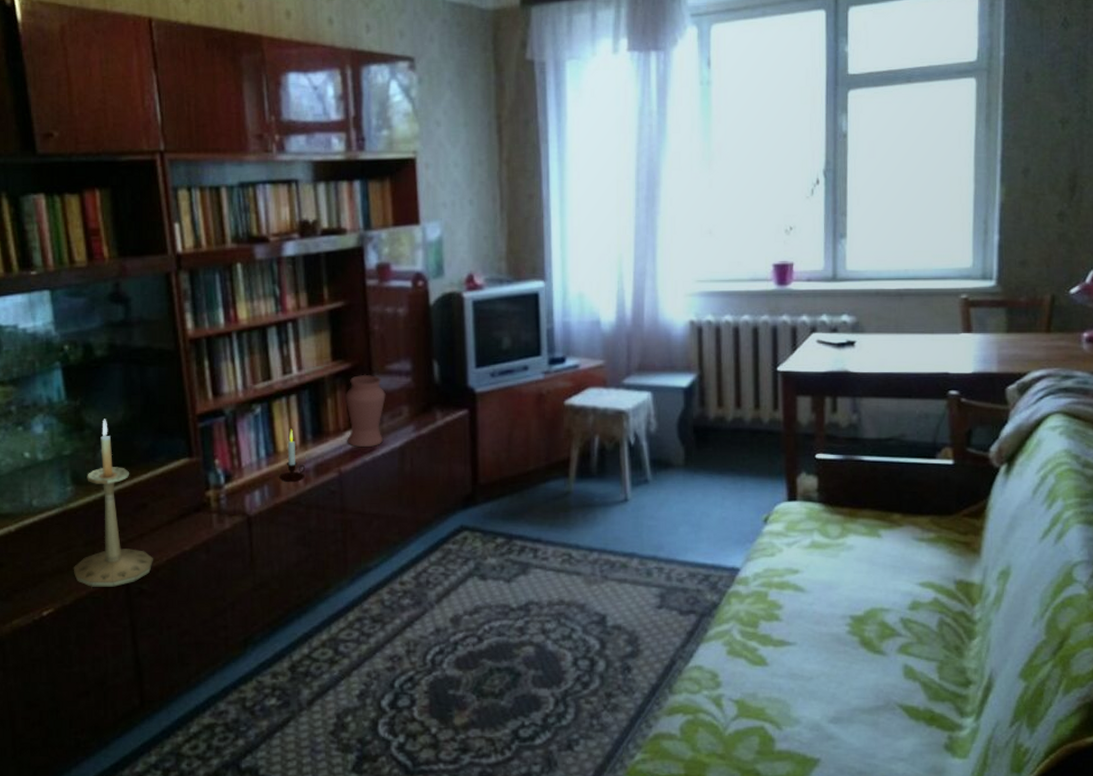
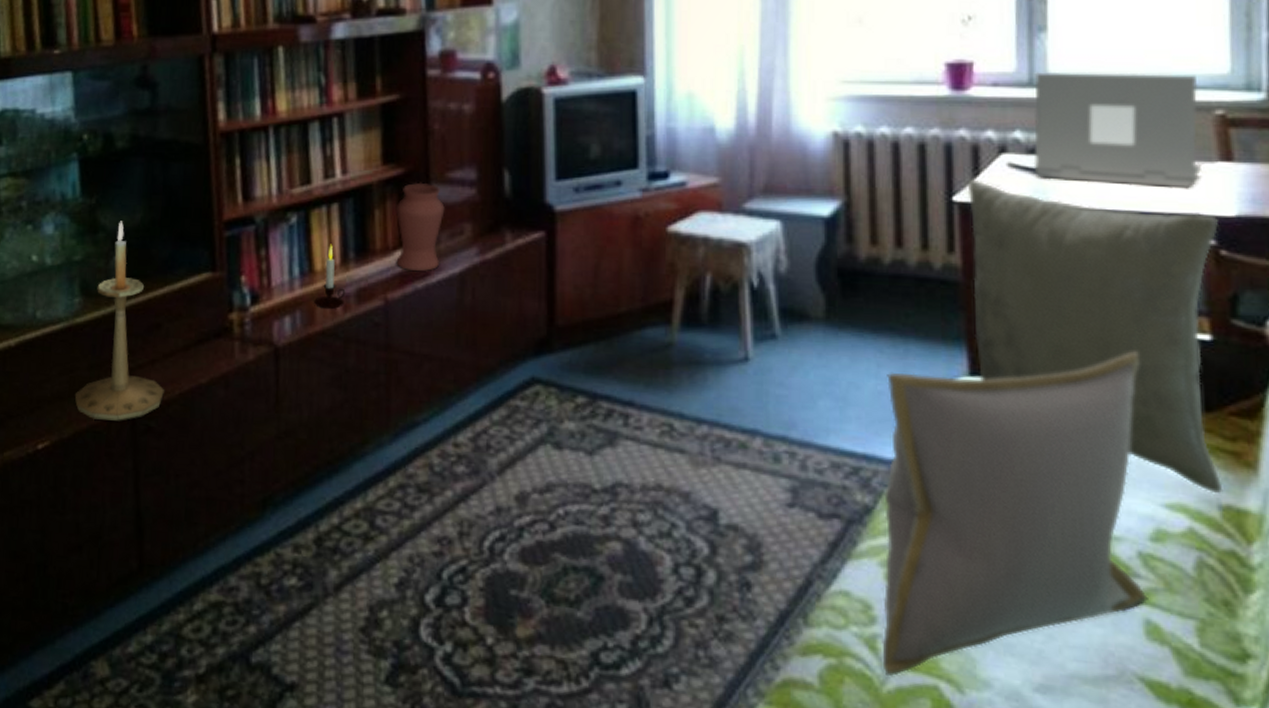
cushion: none [725,475,906,723] -> present [882,351,1148,676]
pillow: none [788,353,960,573] -> present [967,179,1223,494]
laptop: none [835,269,950,354] -> present [1033,72,1201,188]

